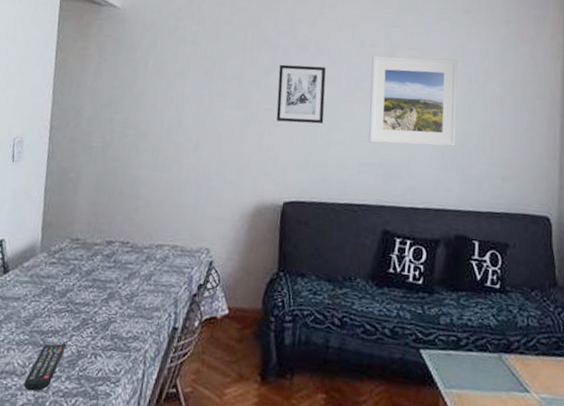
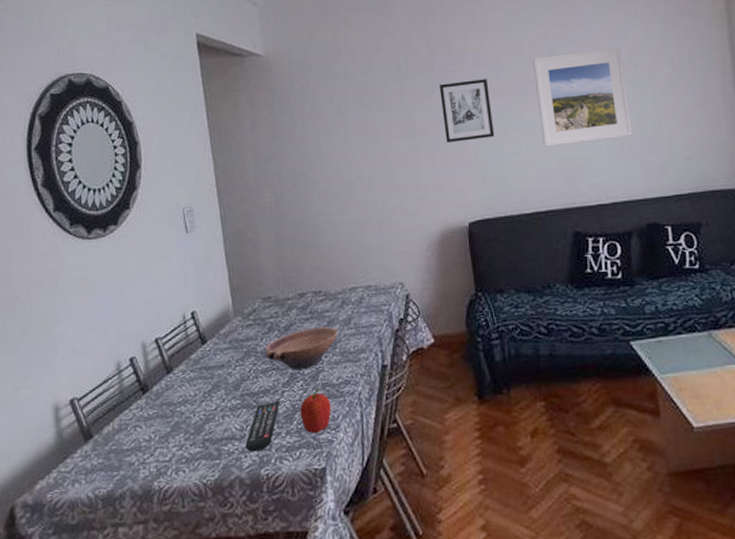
bowl: none [62,276,138,318] -> present [265,327,338,371]
fruit: none [83,338,116,384] -> present [300,388,331,434]

